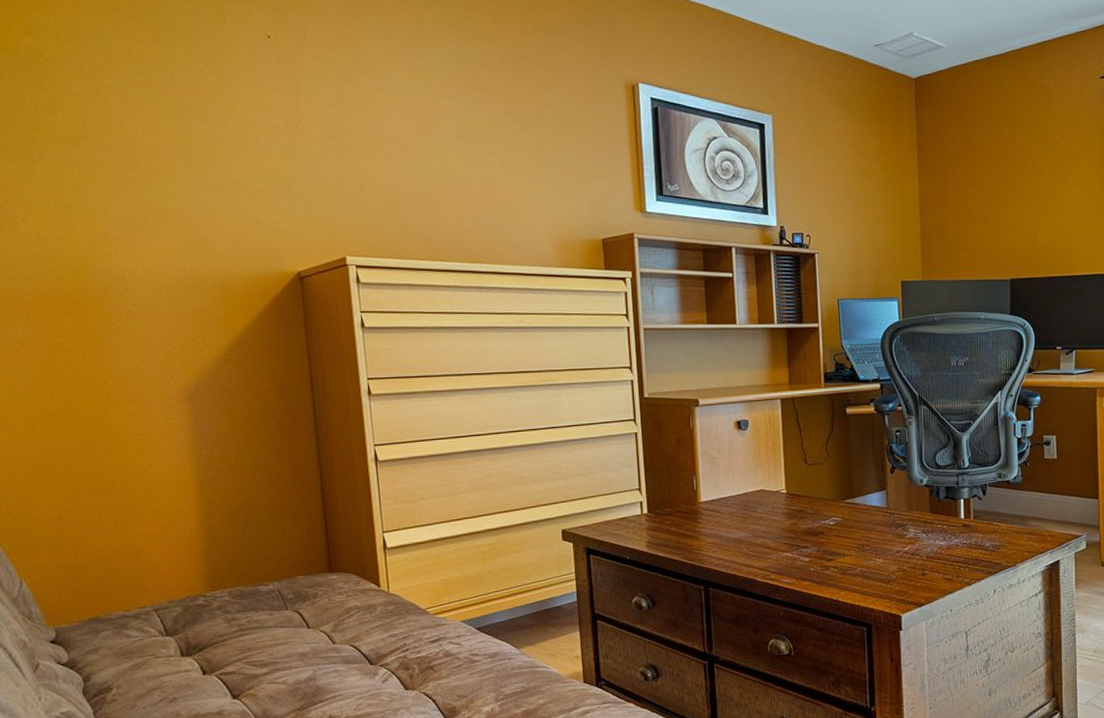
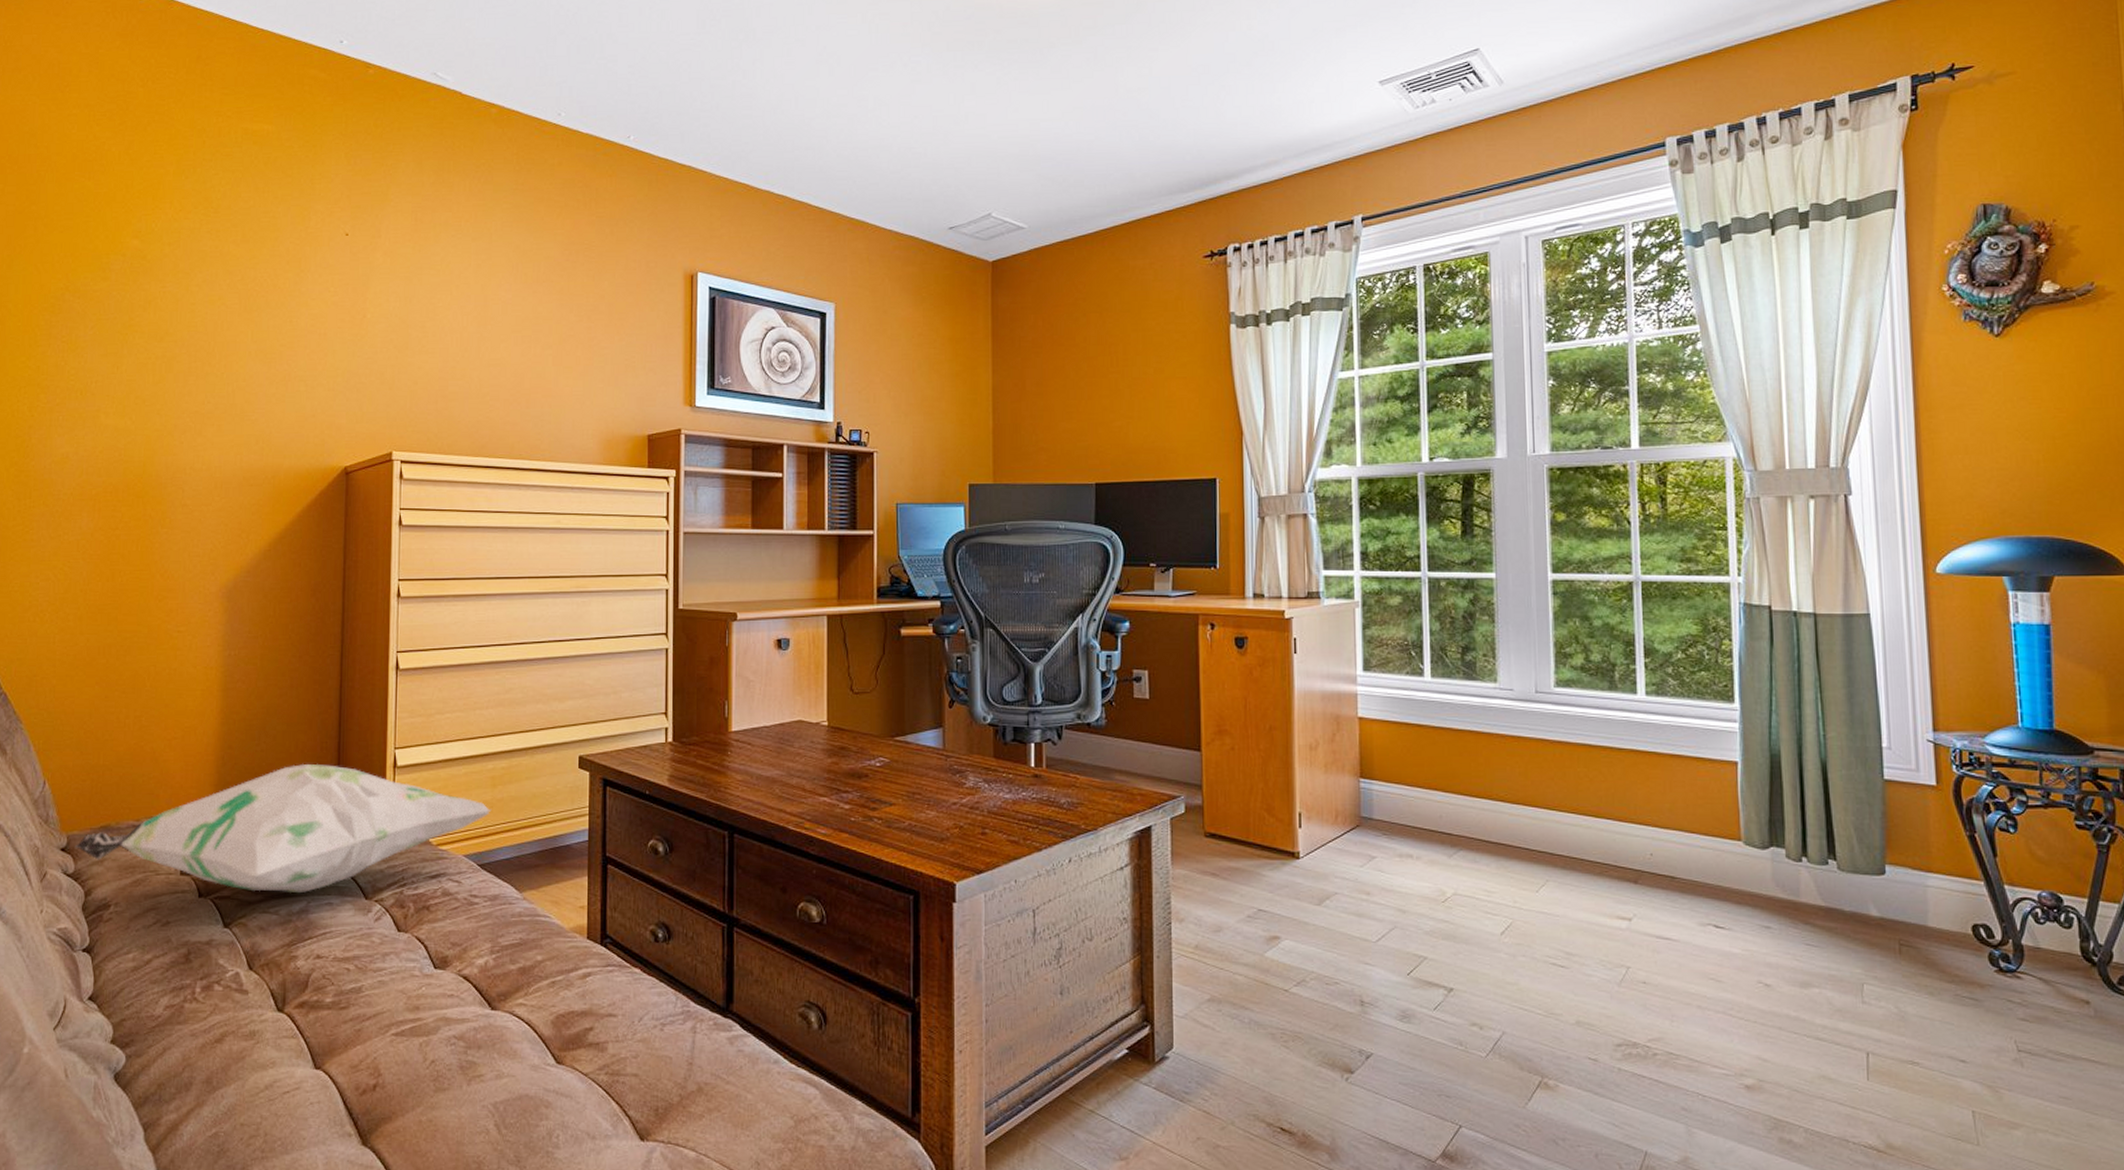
decorative pillow: none [64,550,484,666] -> present [74,764,492,894]

